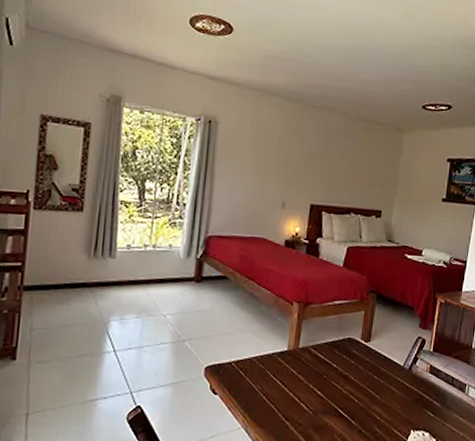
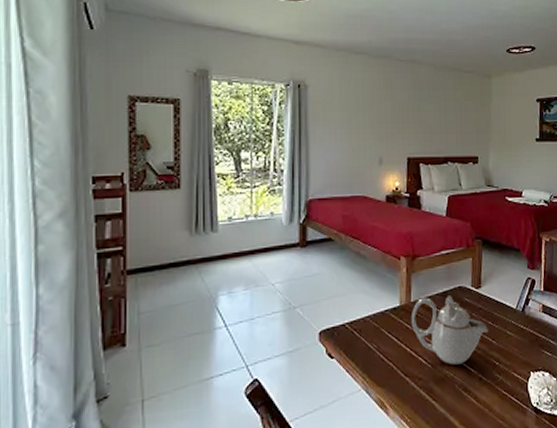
teapot: none [297,345,373,414] -> present [411,295,488,365]

